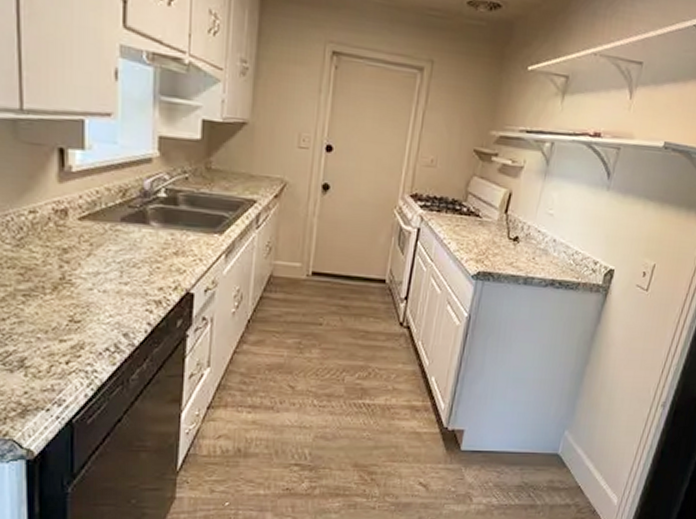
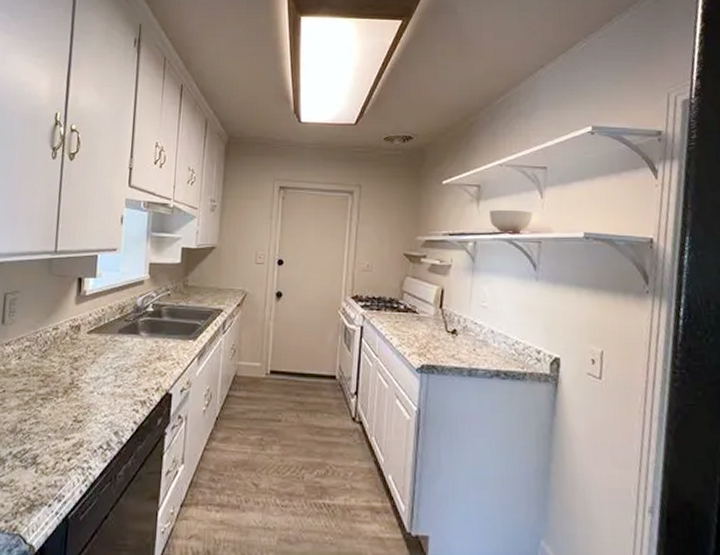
bowl: none [572,107,619,136] -> present [489,210,534,233]

